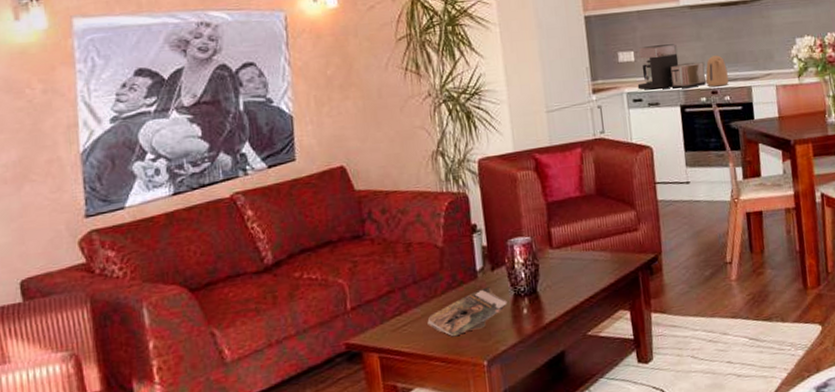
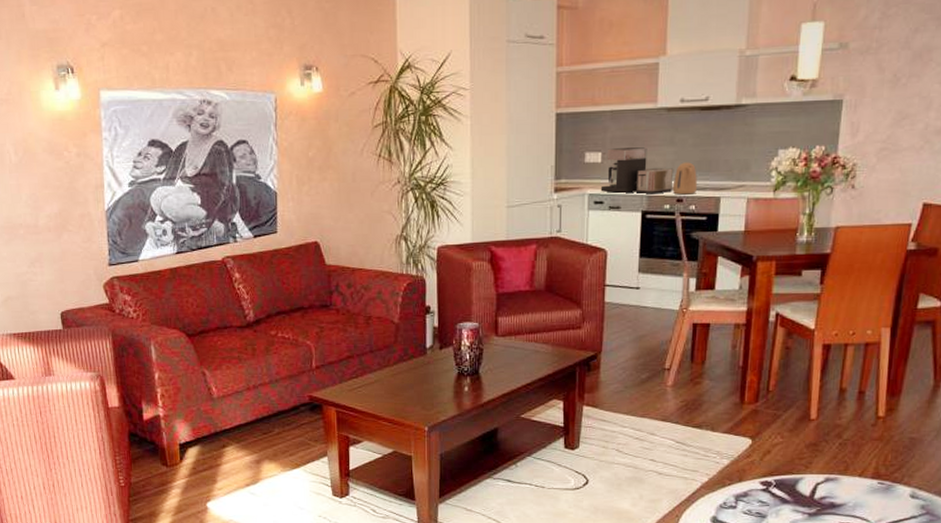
magazine: present [427,287,508,337] -> none [379,363,451,403]

